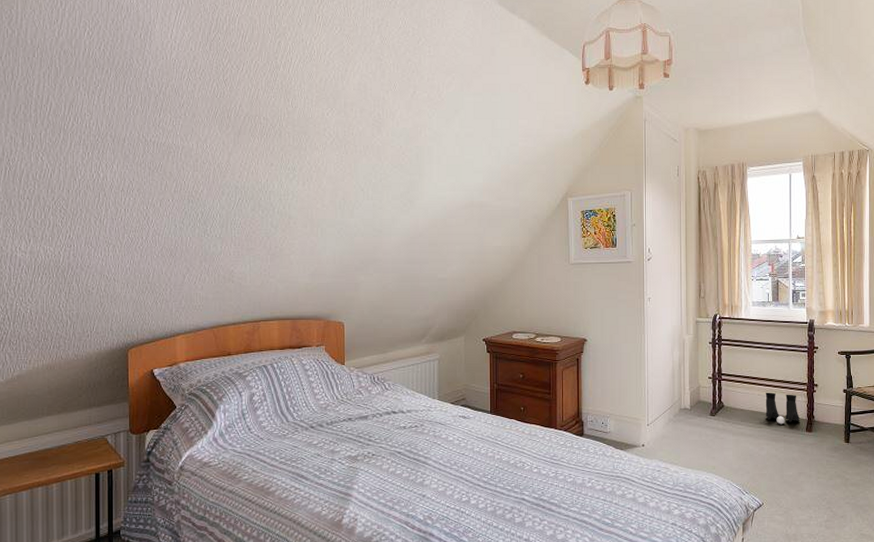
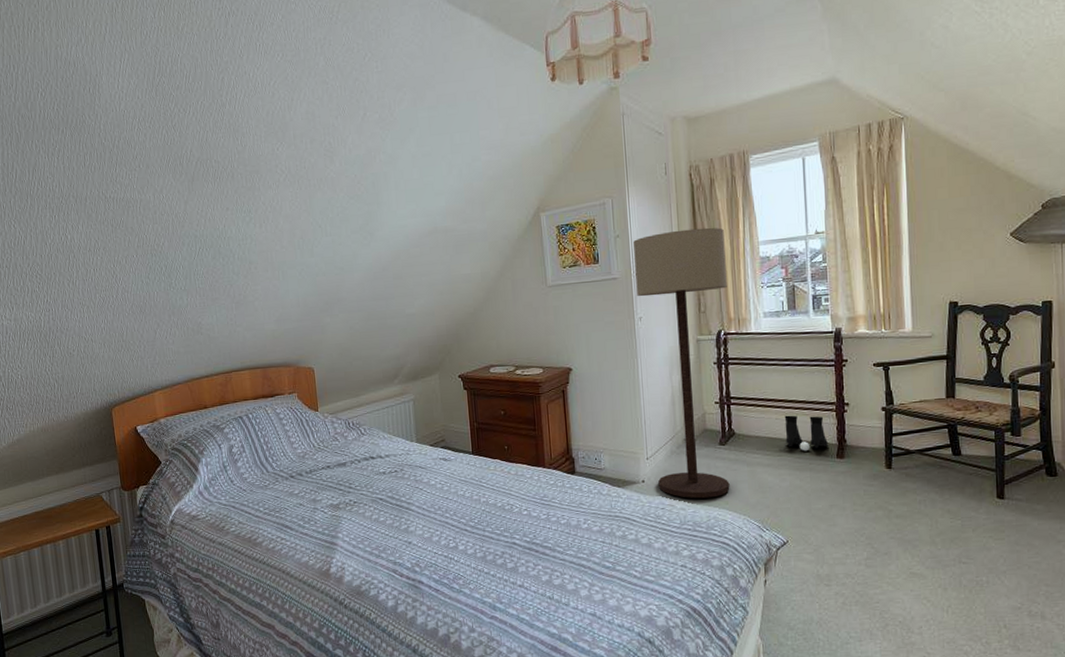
floor lamp: none [647,225,724,463] -> present [633,227,730,499]

